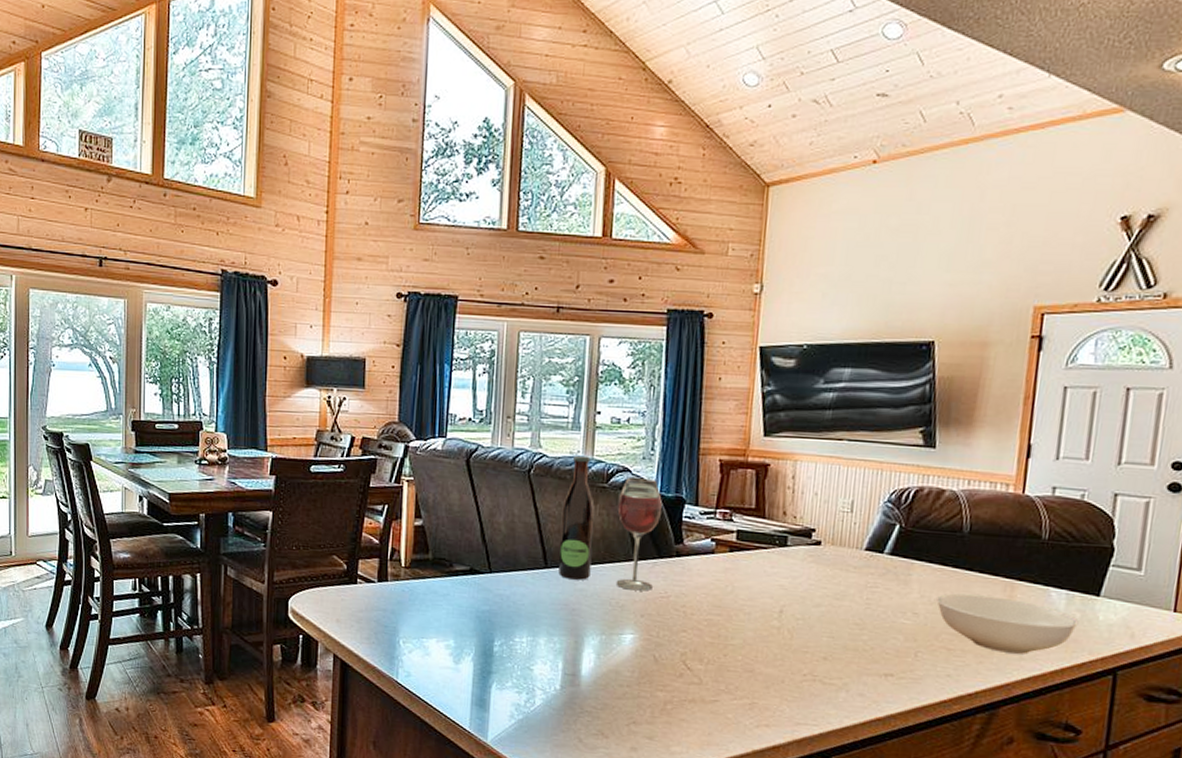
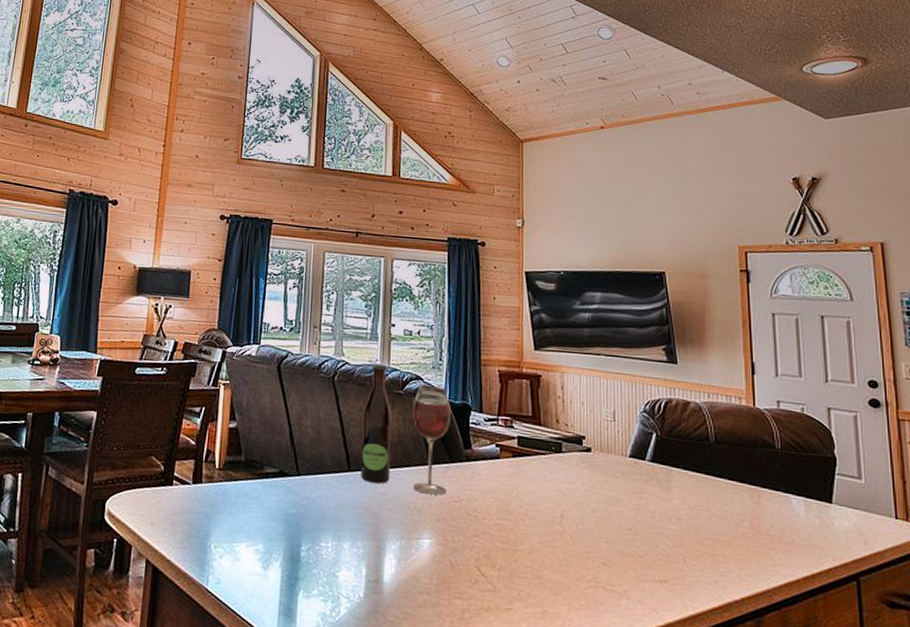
bowl: present [936,593,1079,655] -> none [696,499,819,560]

